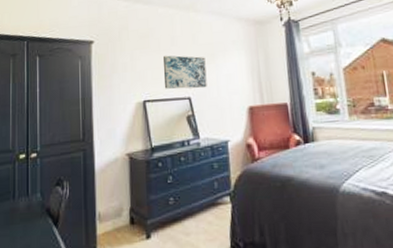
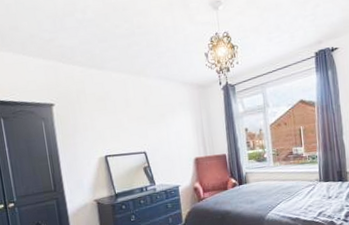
wall art: present [163,55,207,89] -> none [120,115,160,145]

